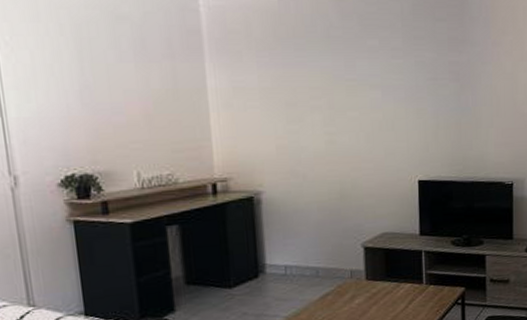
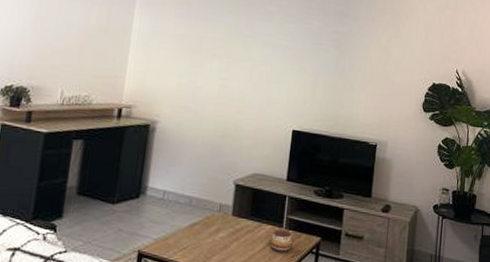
decorative bowl: none [411,286,437,309] -> present [269,230,293,252]

